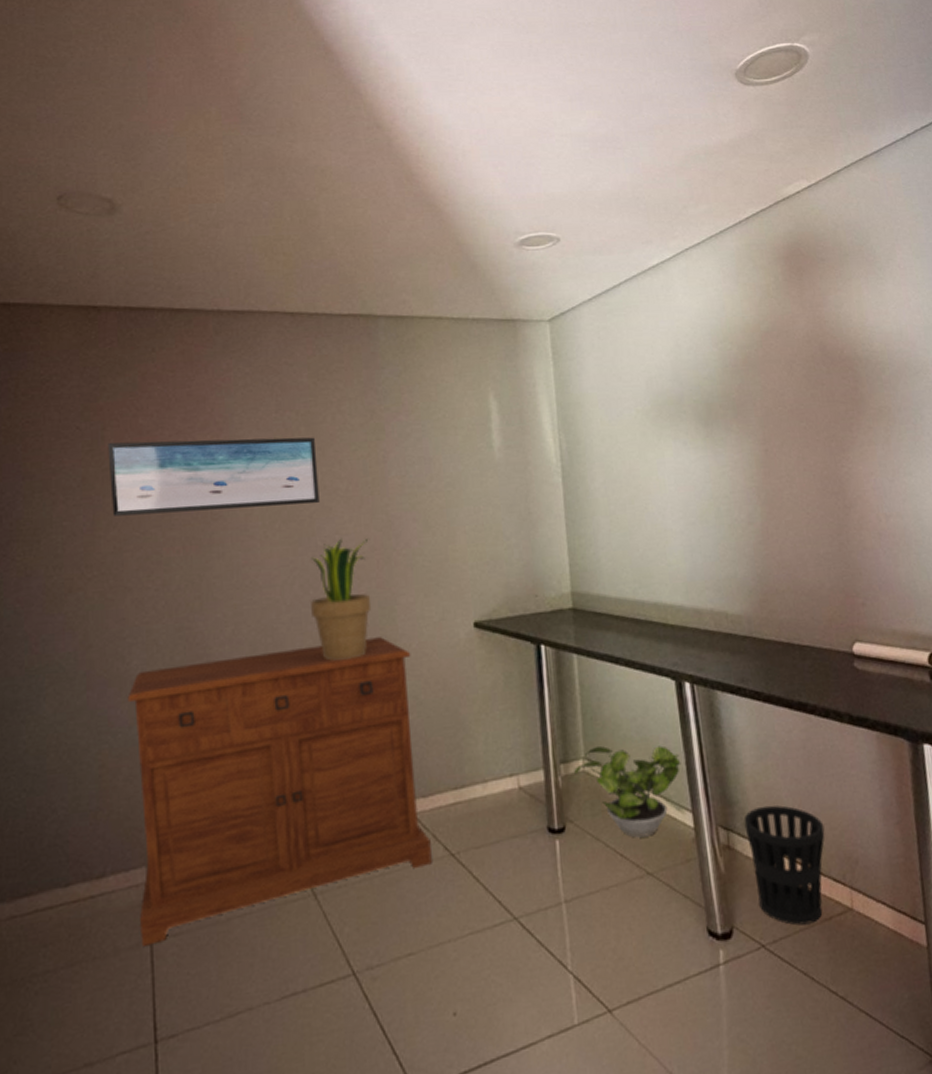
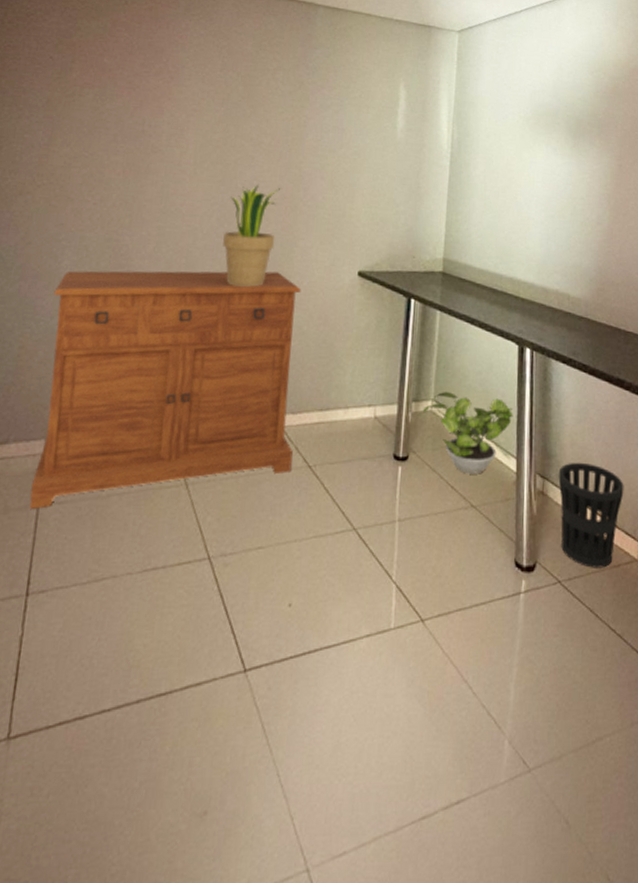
wall art: present [107,437,320,516] -> none [68,74,249,152]

